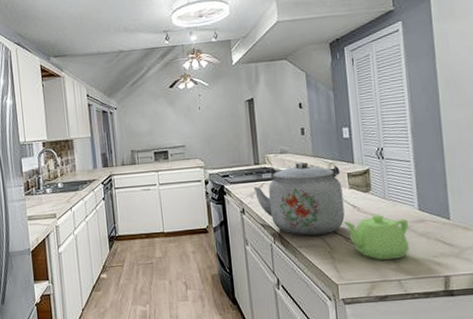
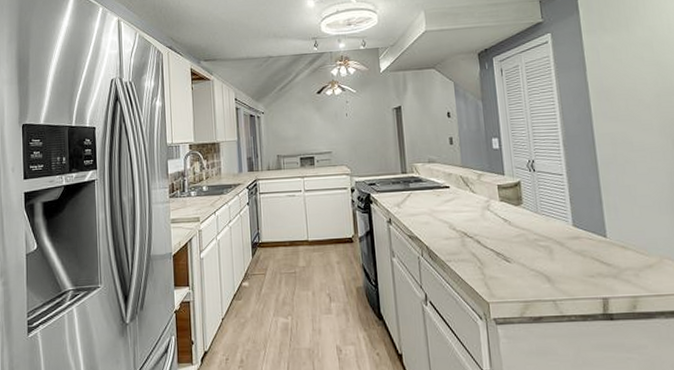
kettle: present [253,161,345,236] -> none [400,172,496,249]
teapot: present [343,214,409,260] -> none [493,229,564,278]

